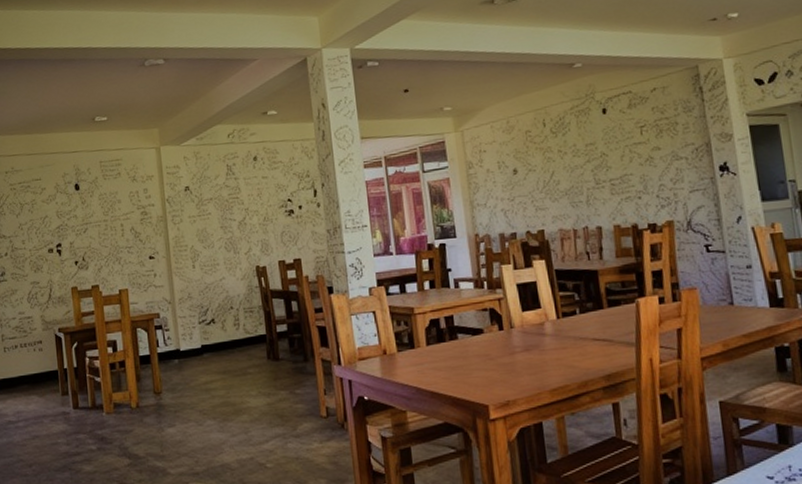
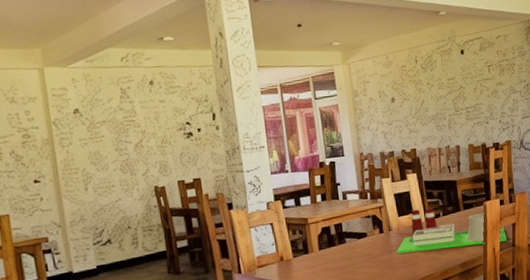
architectural model: none [519,302,670,357] -> present [396,207,507,254]

